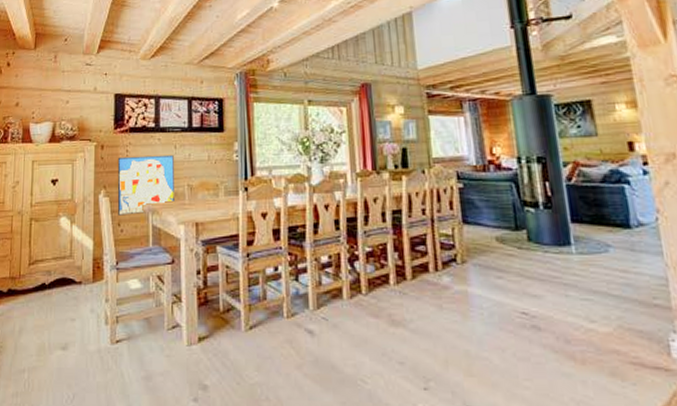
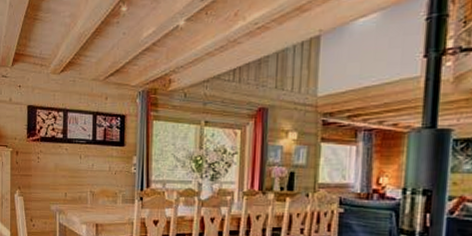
wall art: present [117,154,174,216] -> none [30,162,79,213]

